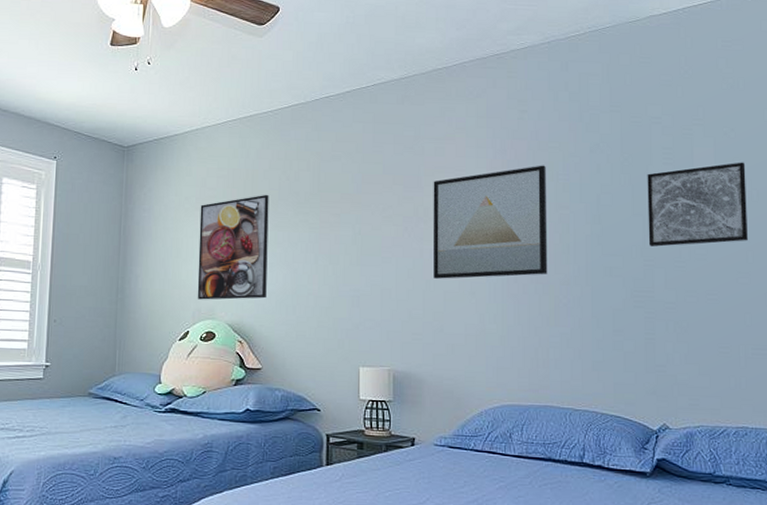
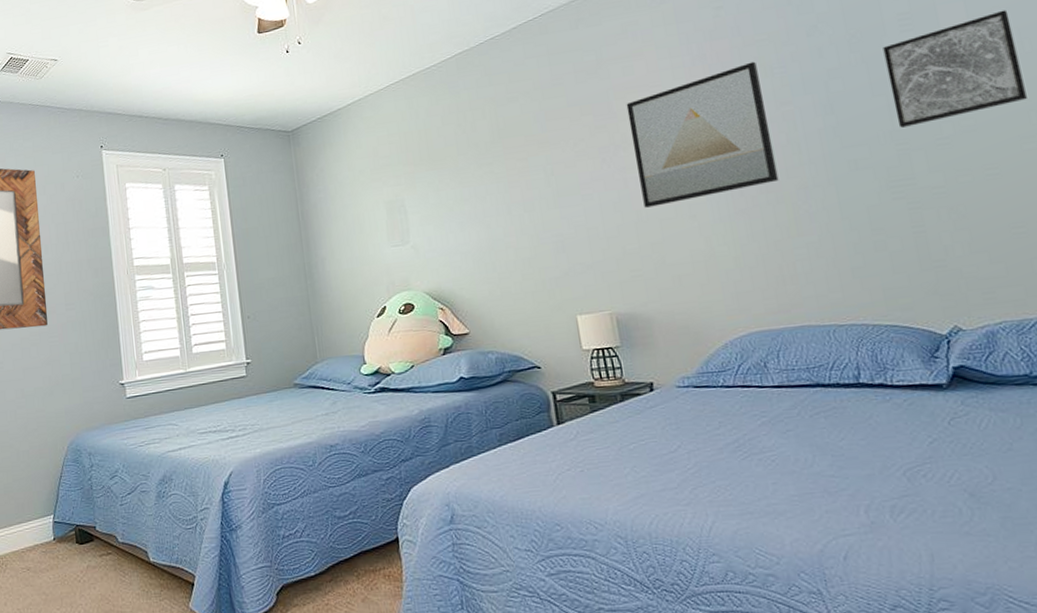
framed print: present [197,194,269,300] -> none [376,151,462,273]

